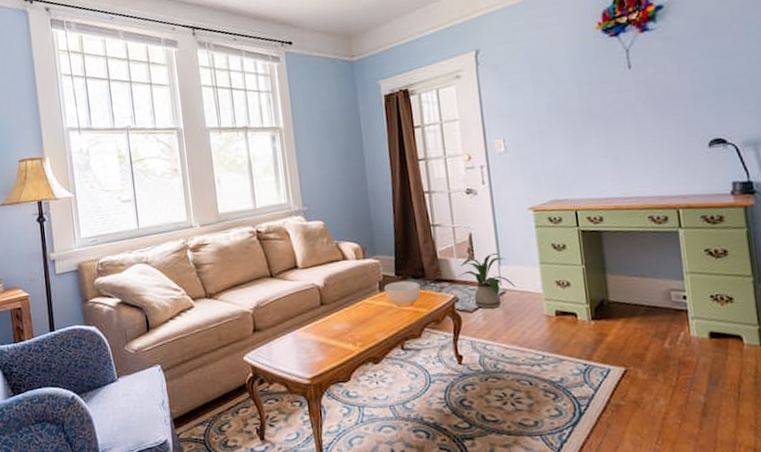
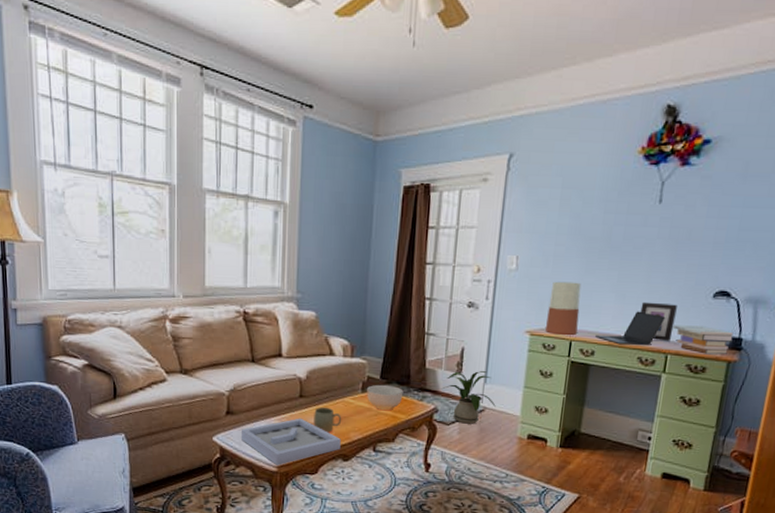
decorative tray: none [269,326,369,377] -> present [240,418,341,465]
mug: none [337,311,366,337] -> present [313,406,342,433]
vase: none [544,153,580,208] -> present [546,281,582,336]
laptop: none [599,171,666,208] -> present [595,311,666,346]
picture frame: none [637,159,678,198] -> present [640,301,677,342]
books: none [676,175,743,203] -> present [672,325,734,355]

